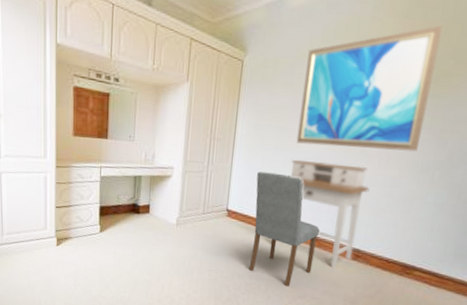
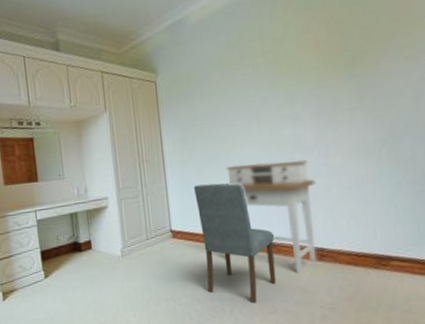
wall art: present [296,25,443,152] -> none [217,9,355,150]

